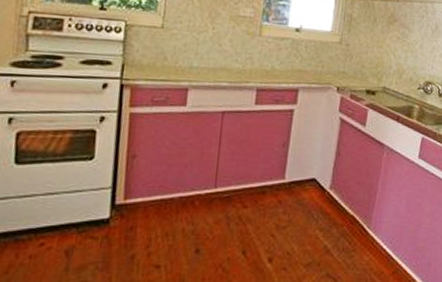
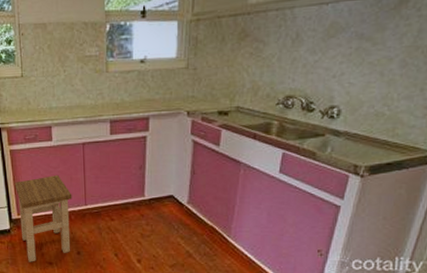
stool: none [124,147,201,266] -> present [14,174,72,262]

